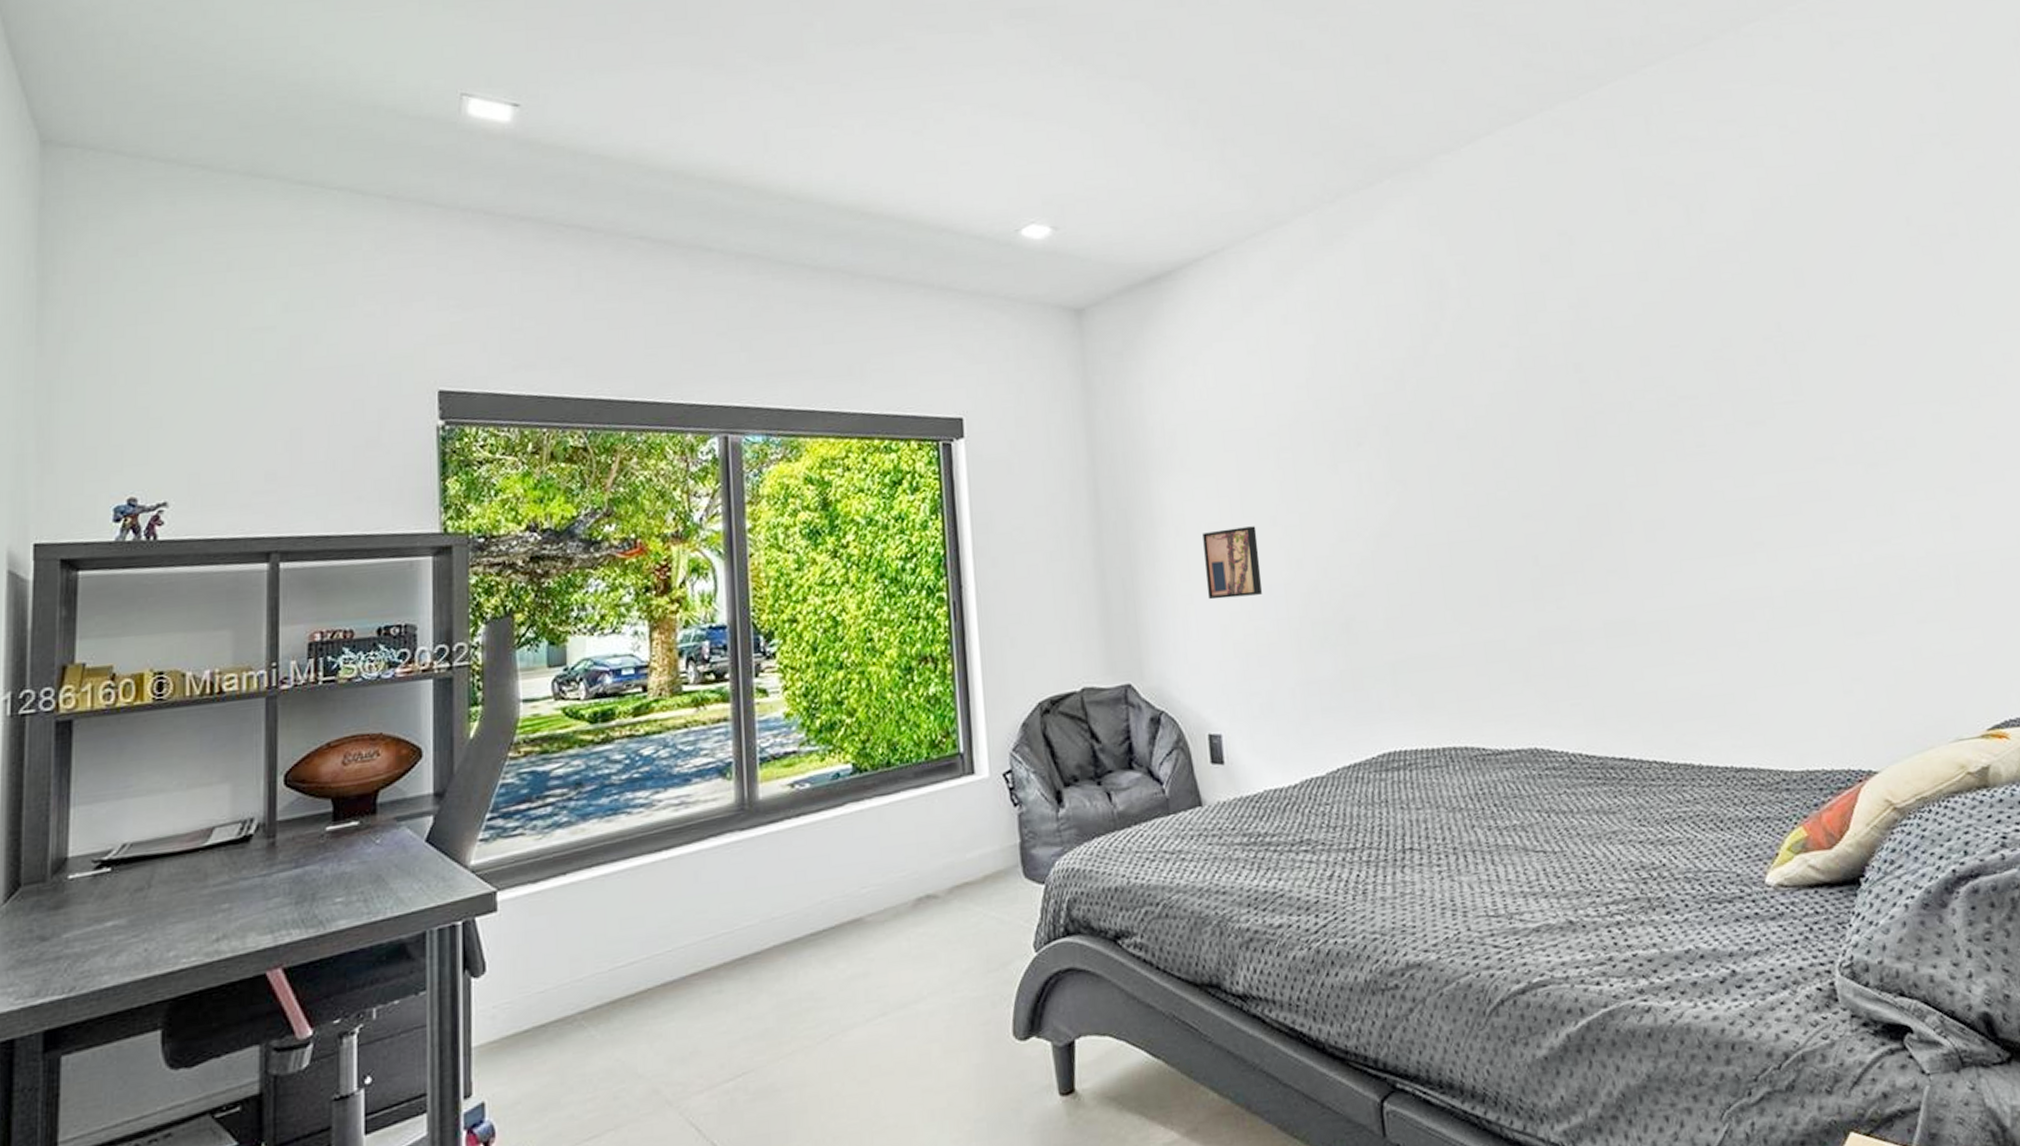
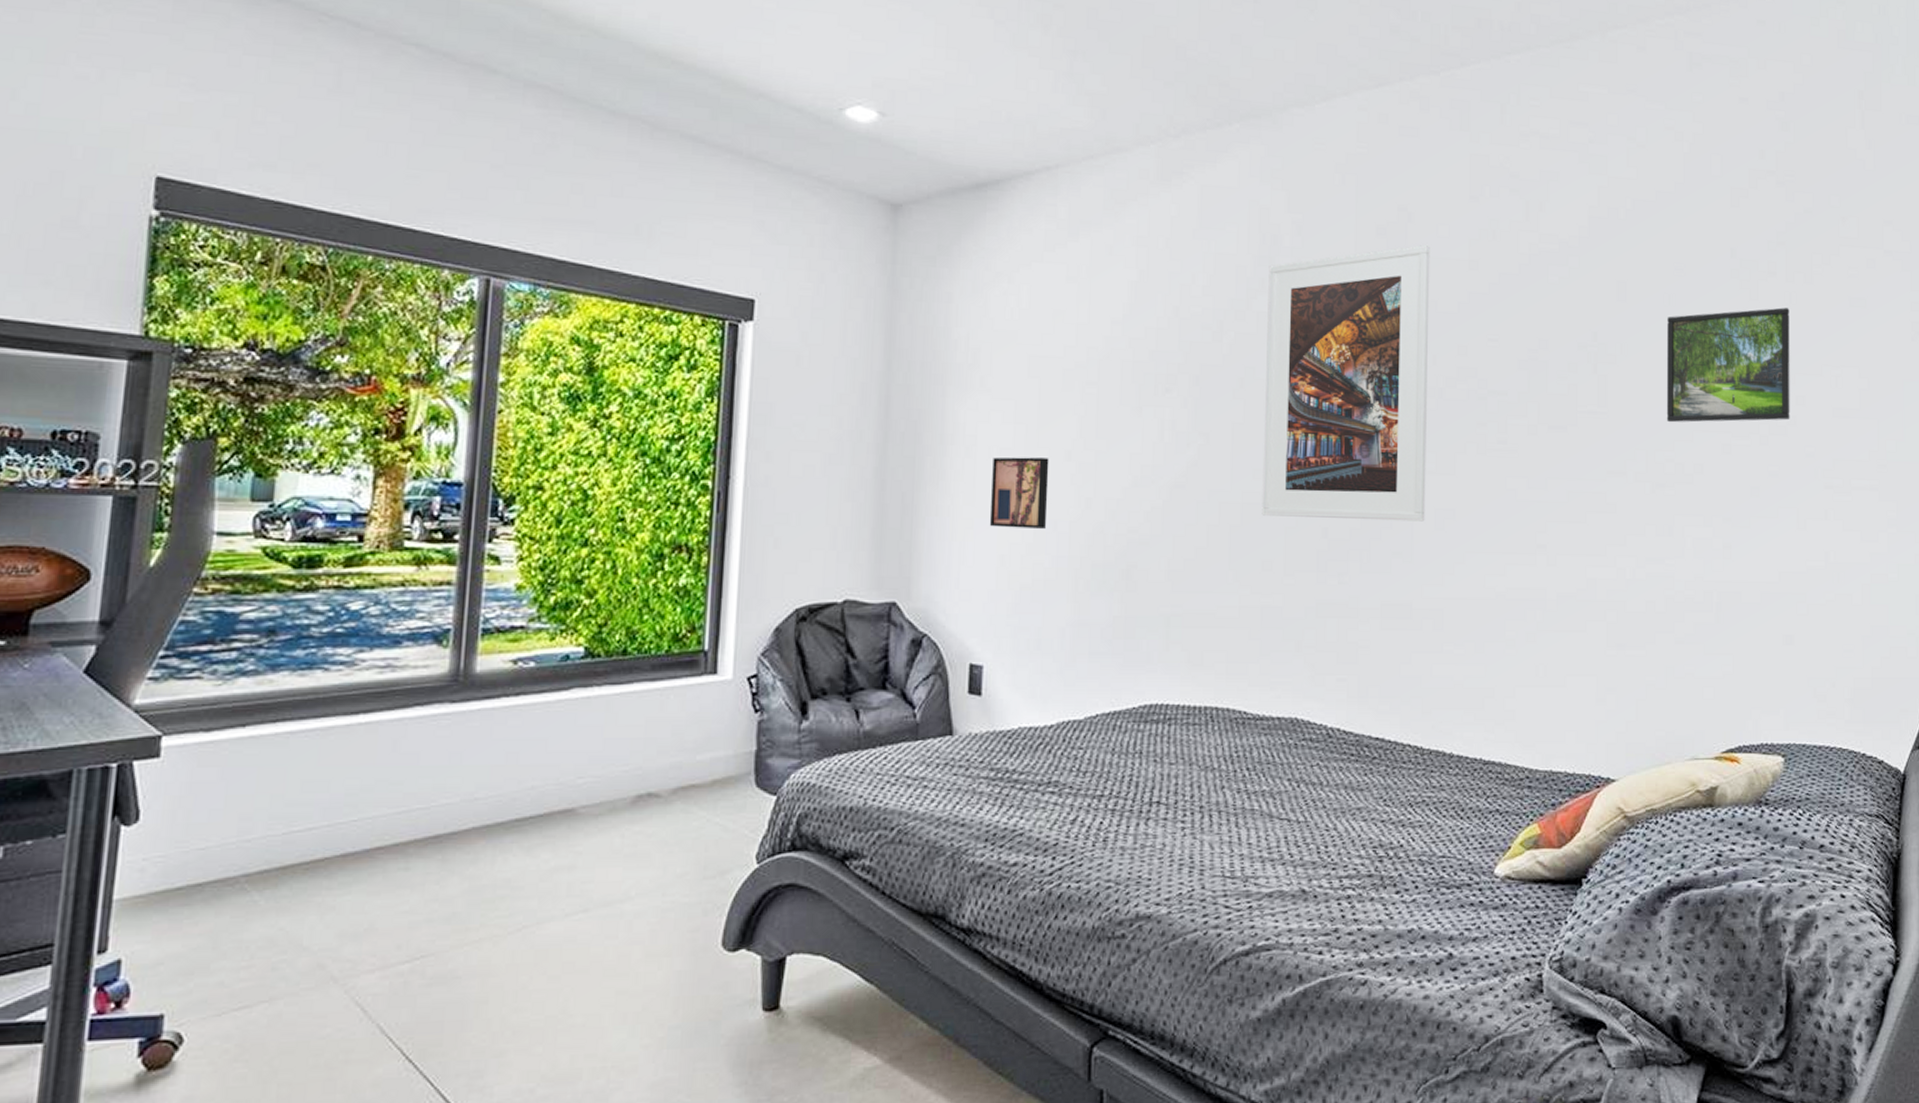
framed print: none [1439,265,1635,552] -> present [1262,245,1430,522]
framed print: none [1851,266,2000,401] -> present [1666,307,1790,423]

